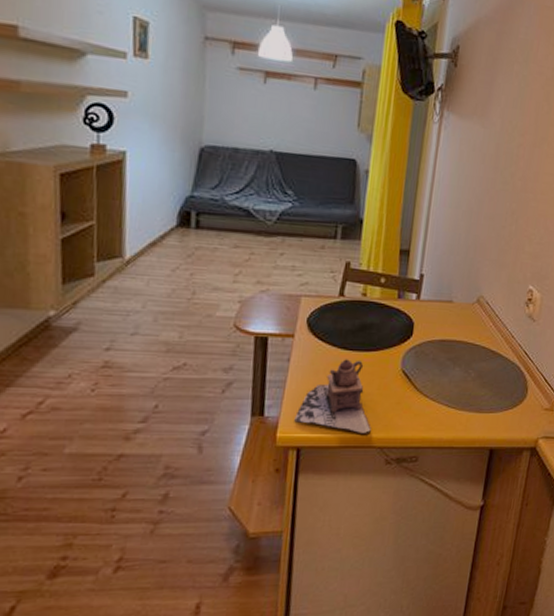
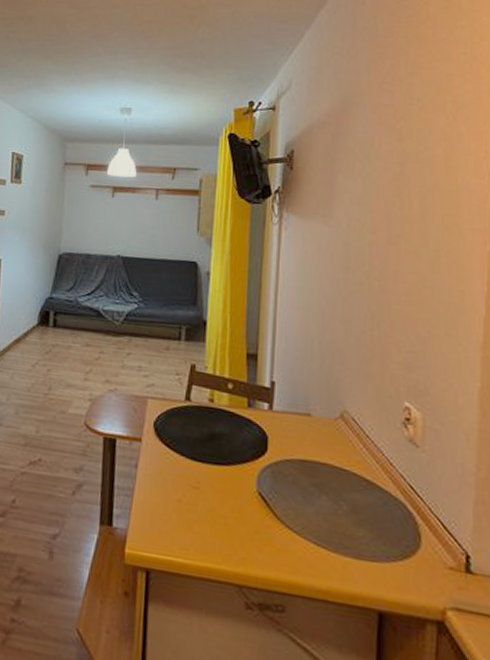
teapot: present [294,359,371,434] -> none [143,471,227,566]

